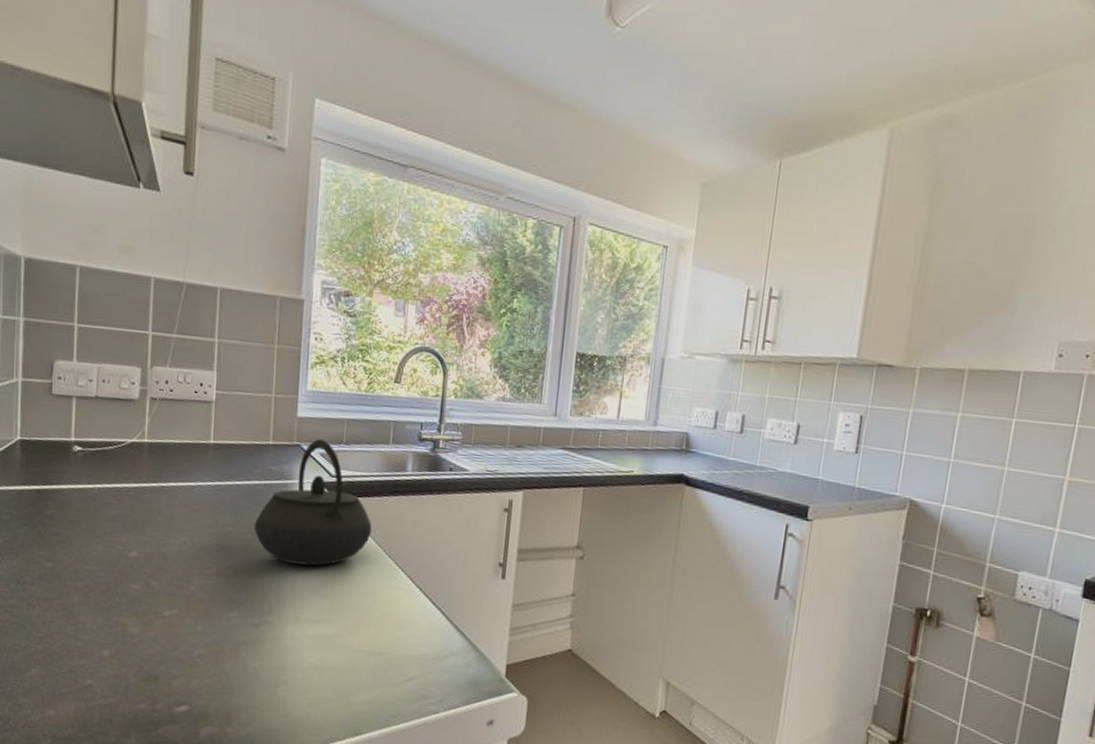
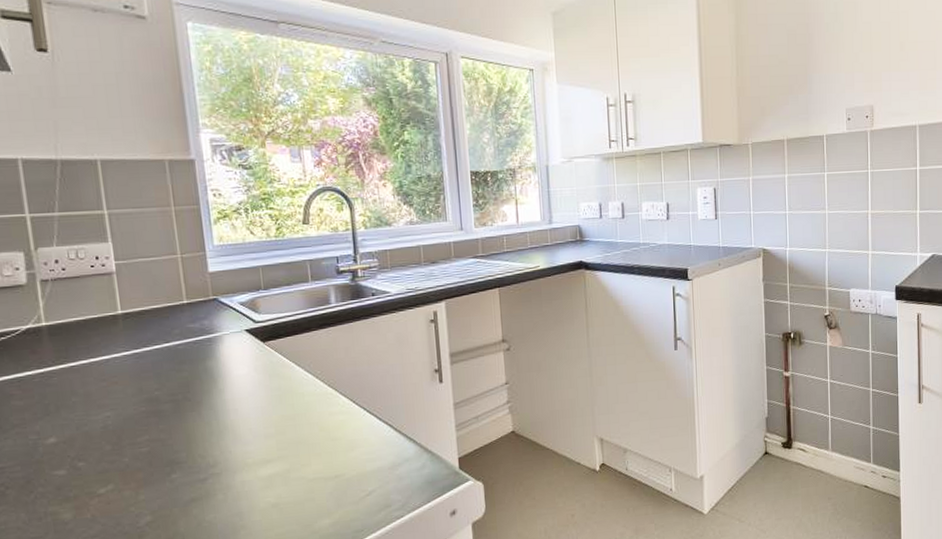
kettle: present [253,439,373,566] -> none [182,289,307,414]

